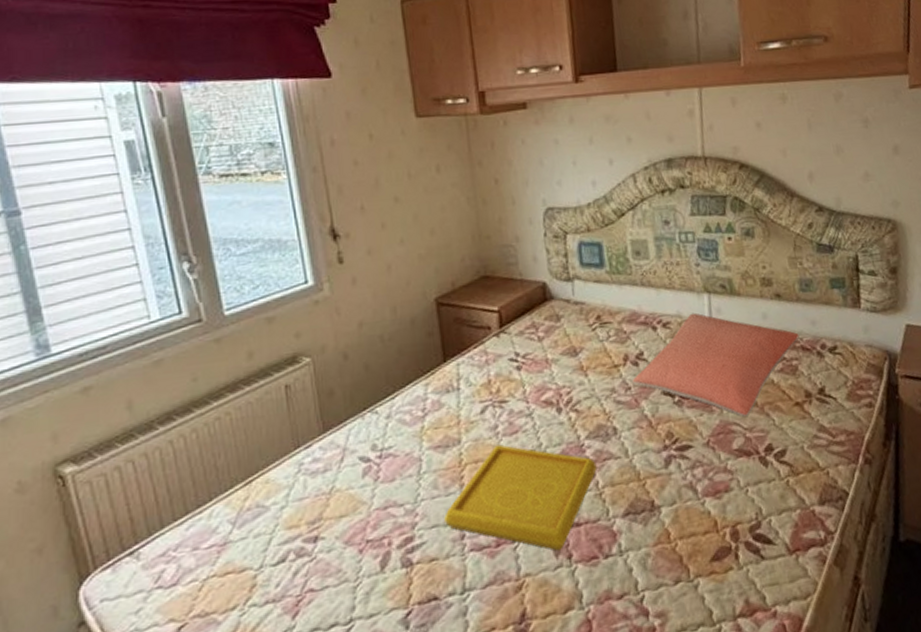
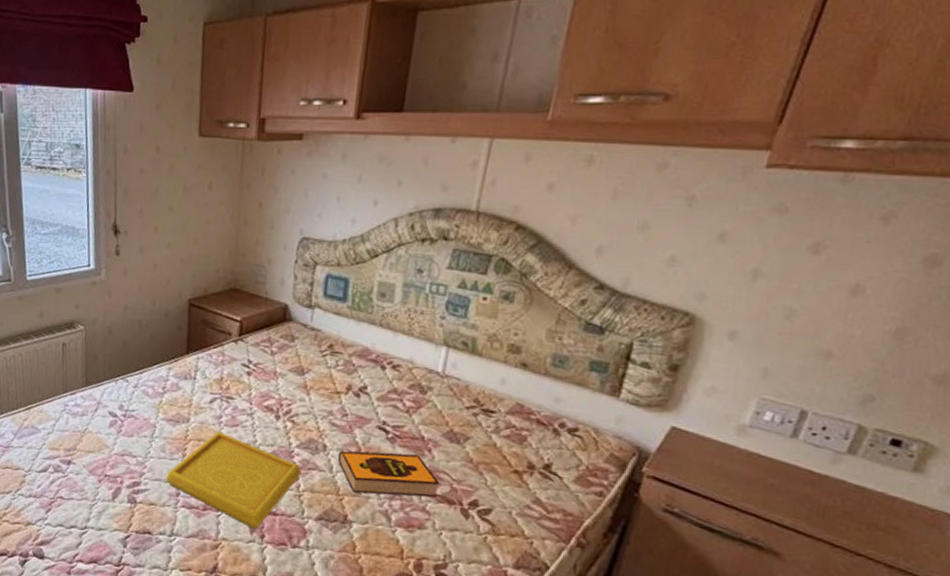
hardback book: none [630,411,735,473] -> present [337,450,440,497]
pillow: present [632,312,799,417] -> none [351,362,538,469]

